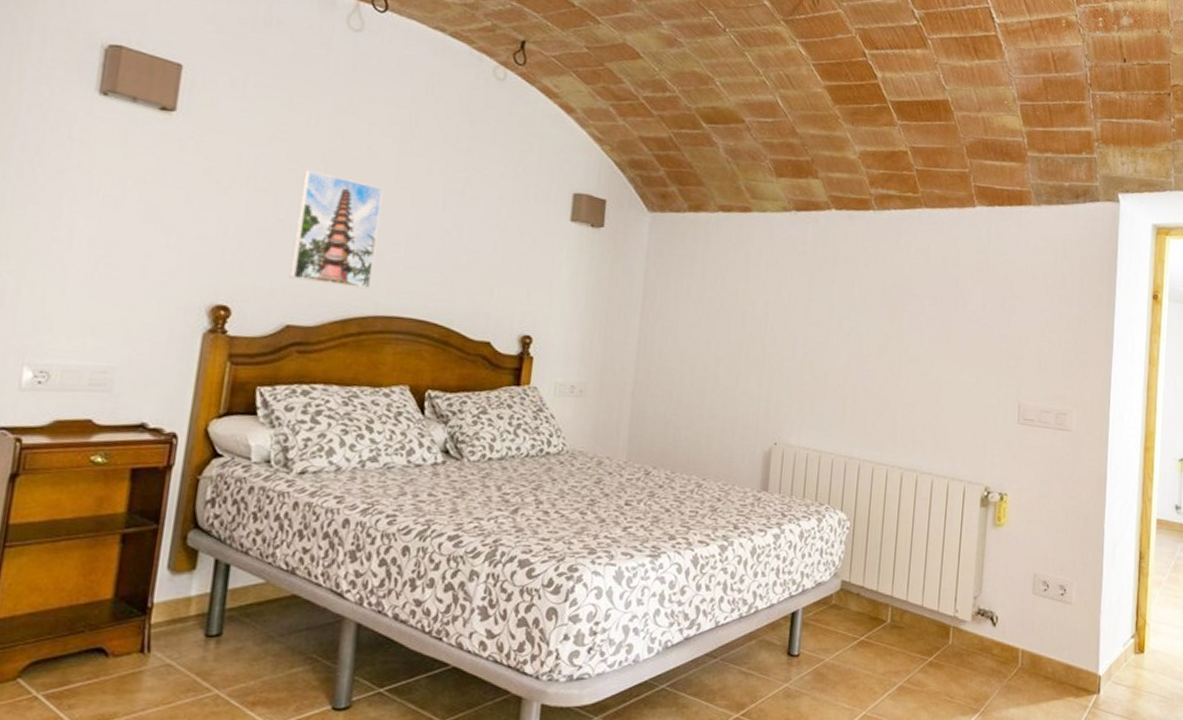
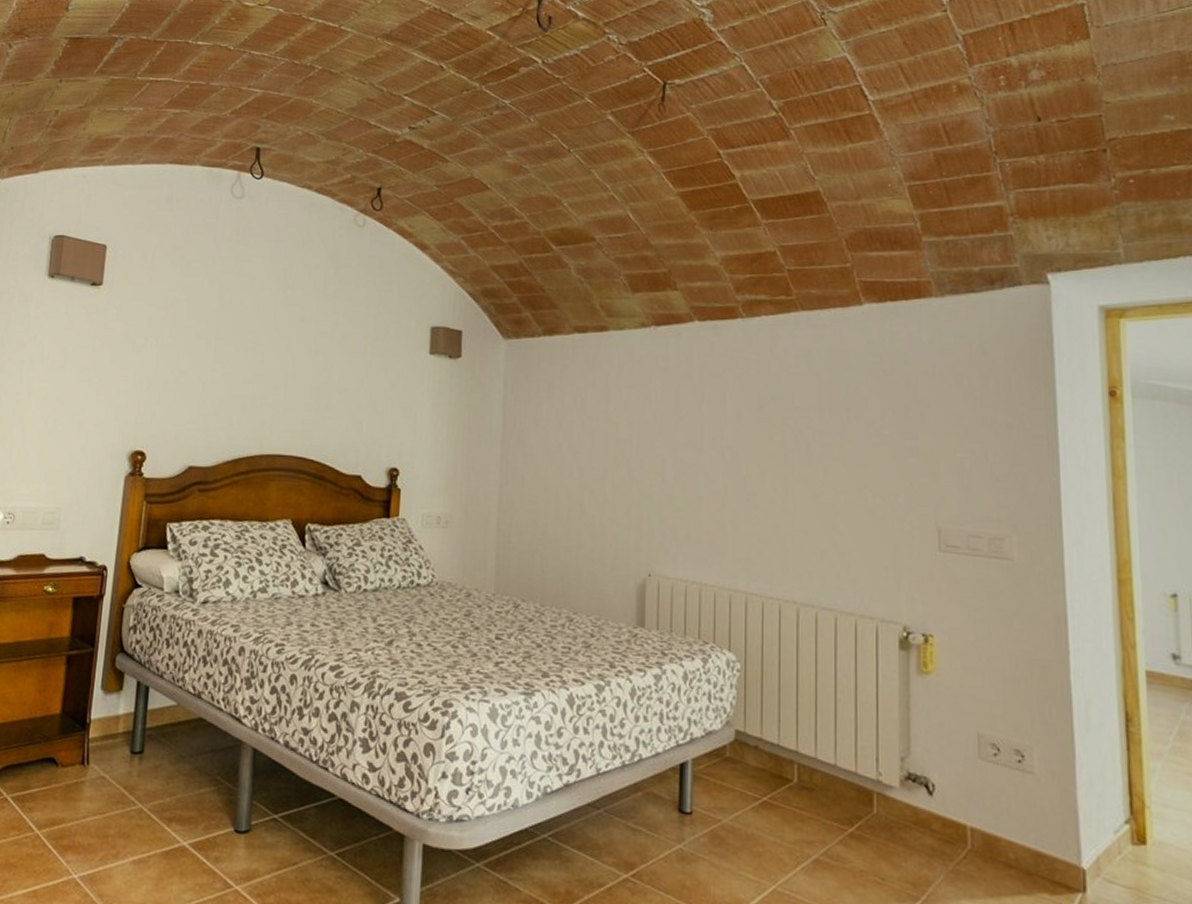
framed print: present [289,169,384,290] -> none [190,325,264,431]

